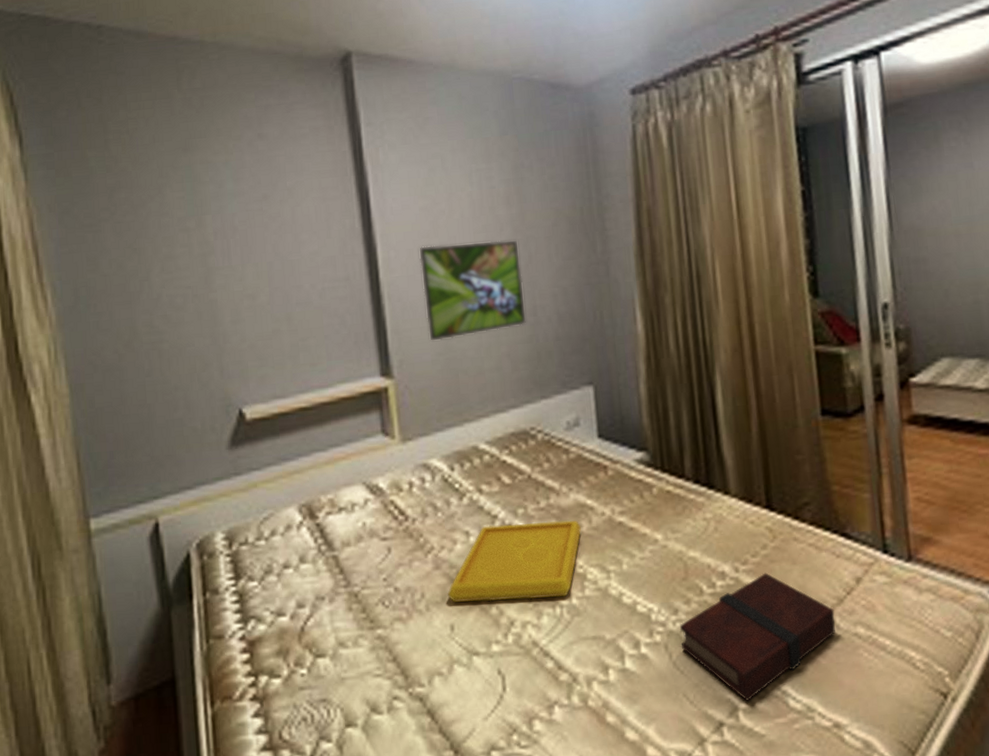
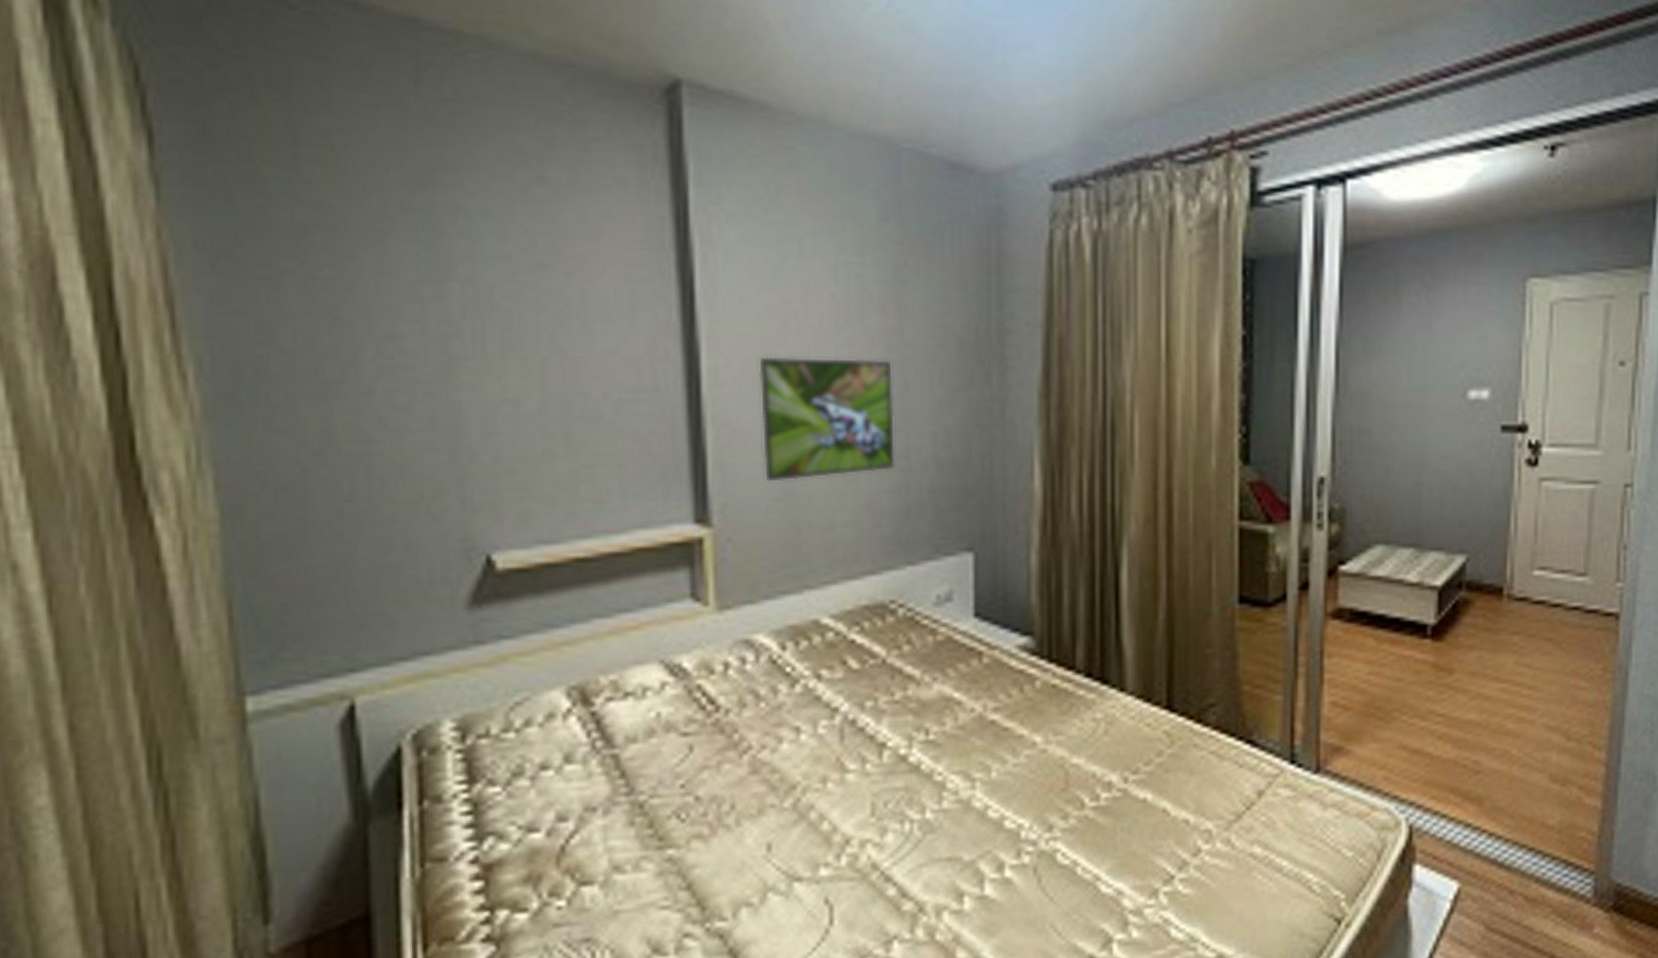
serving tray: present [447,520,581,602] -> none [765,716,944,816]
book: present [679,572,836,702] -> none [1052,783,1231,932]

